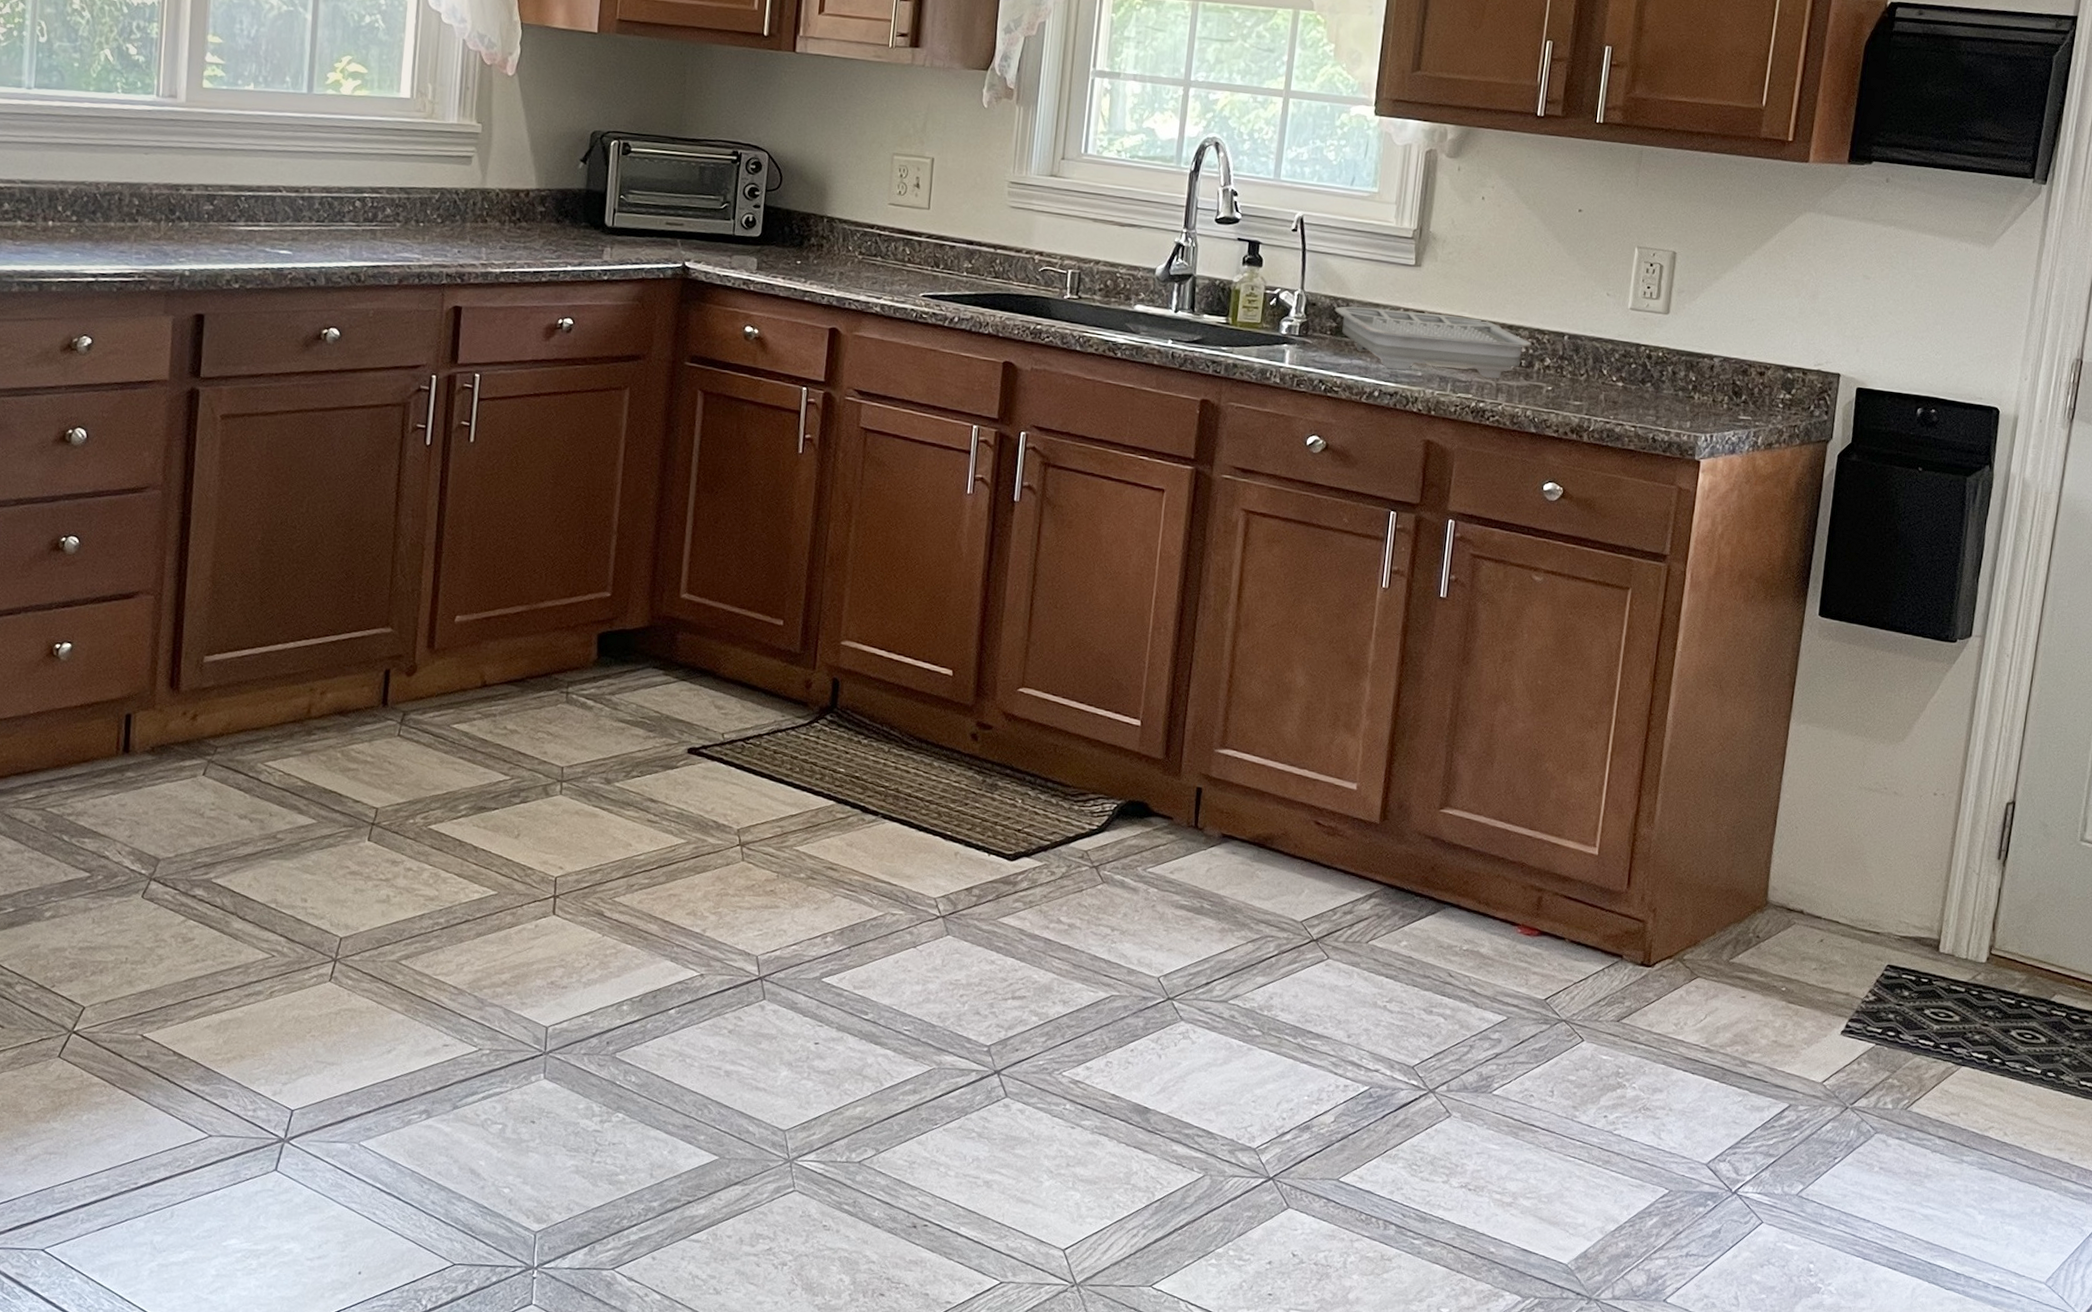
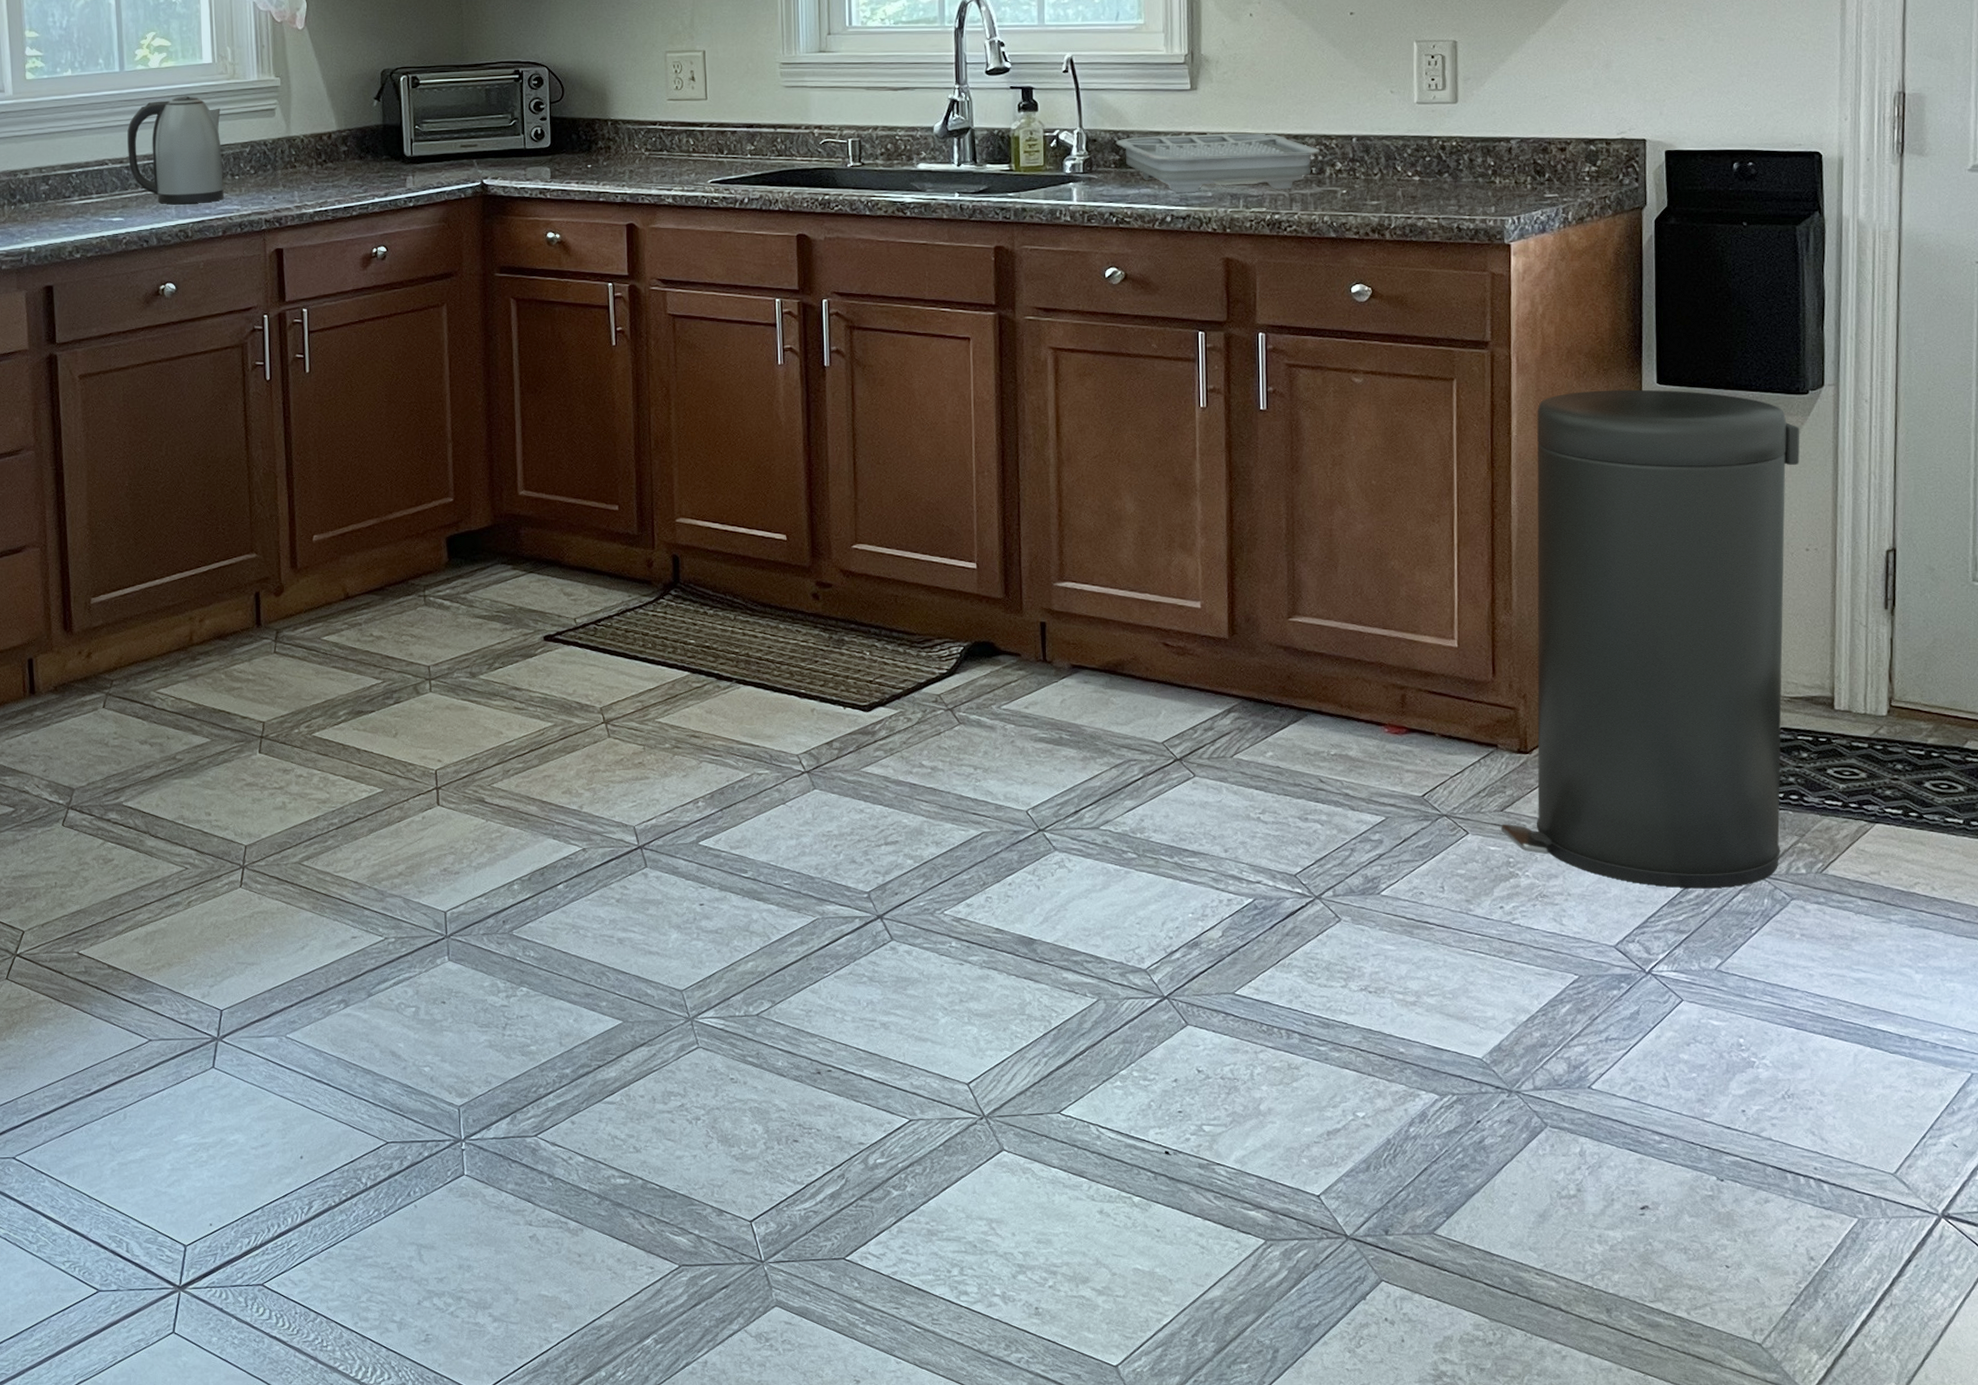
kettle: none [305,129,413,247] -> present [127,96,225,204]
pedal bin: none [1614,615,1944,1116] -> present [1500,389,1800,889]

